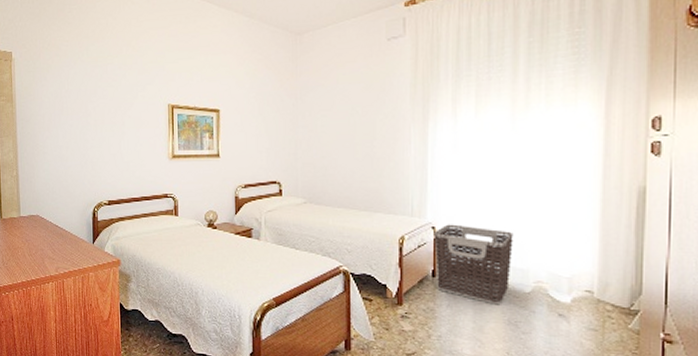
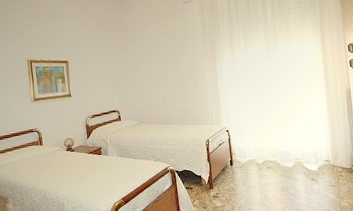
clothes hamper: present [434,224,513,305] -> none [228,126,280,179]

